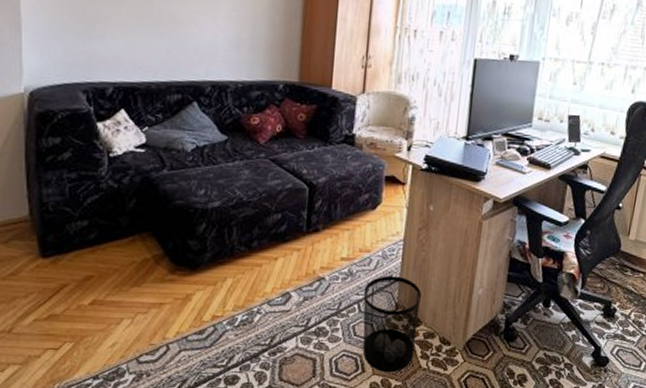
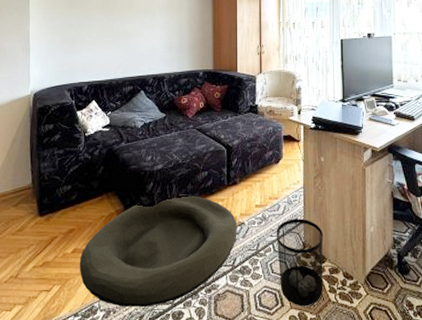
dog bed: none [100,240,316,371] -> present [79,194,237,308]

